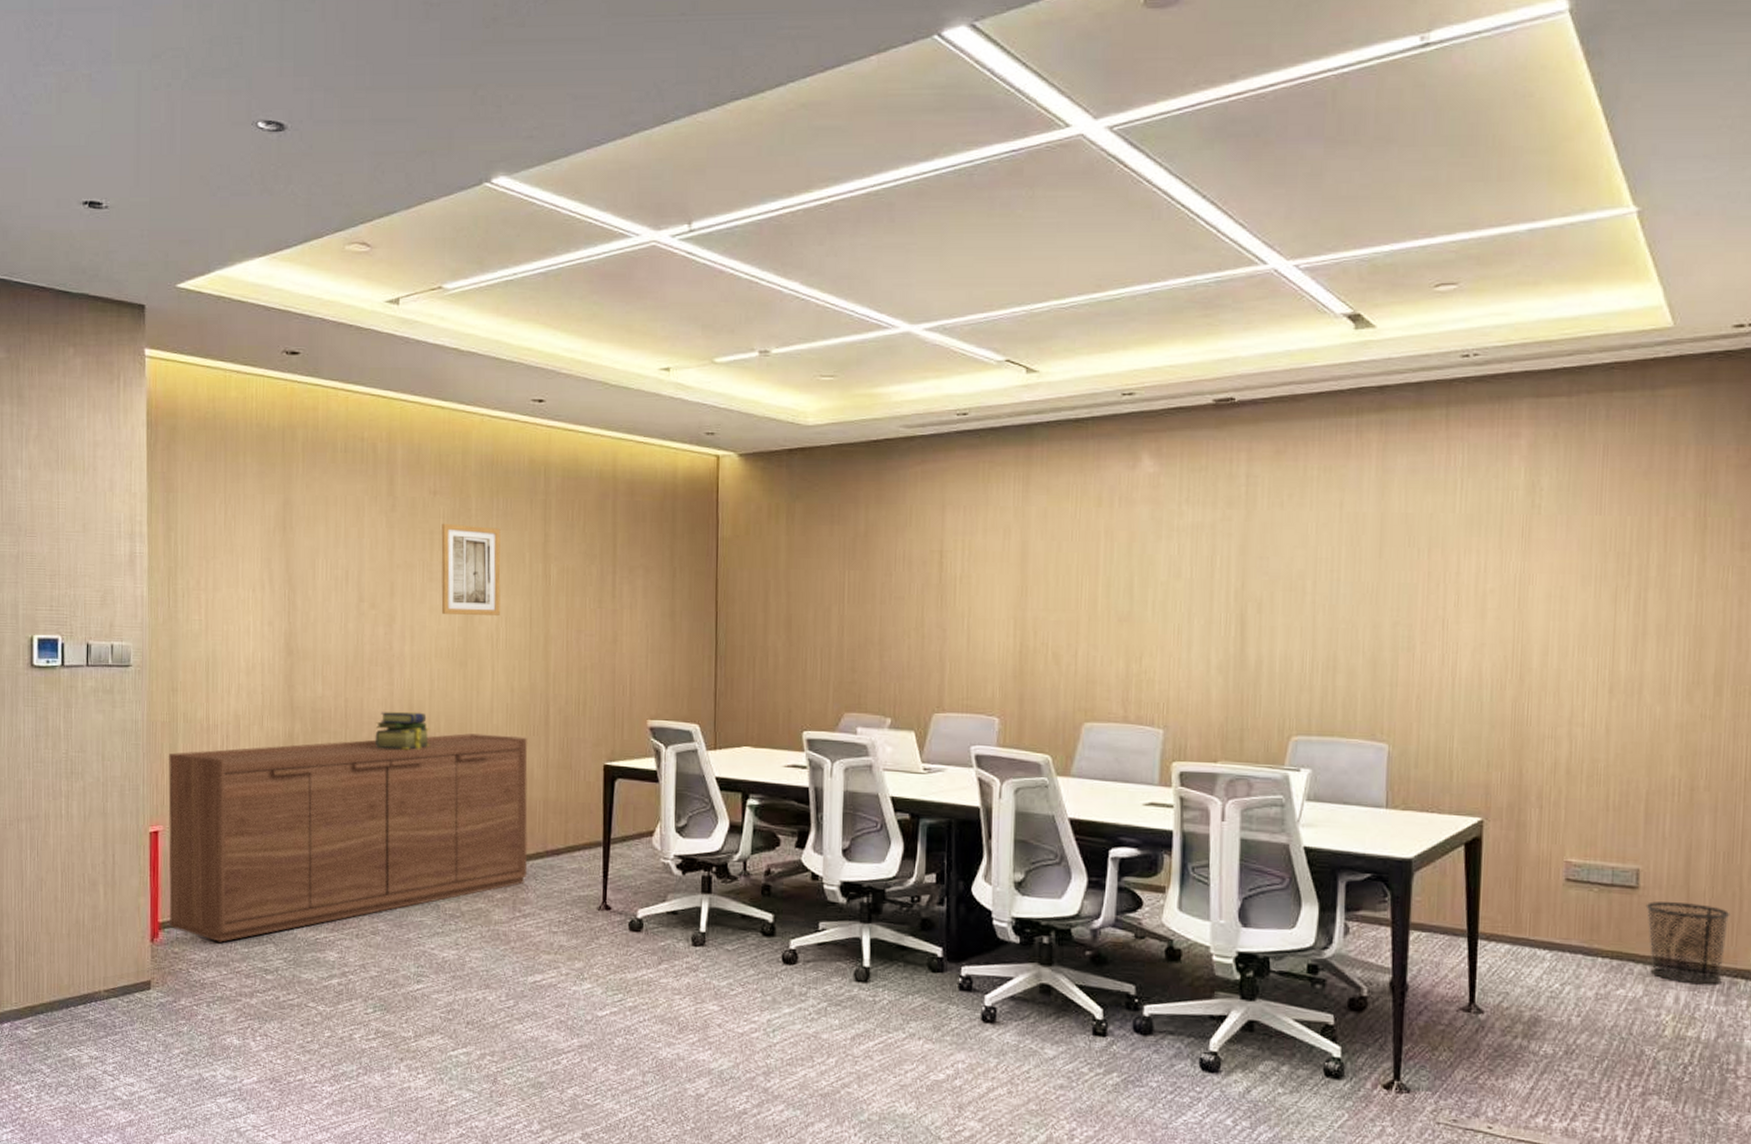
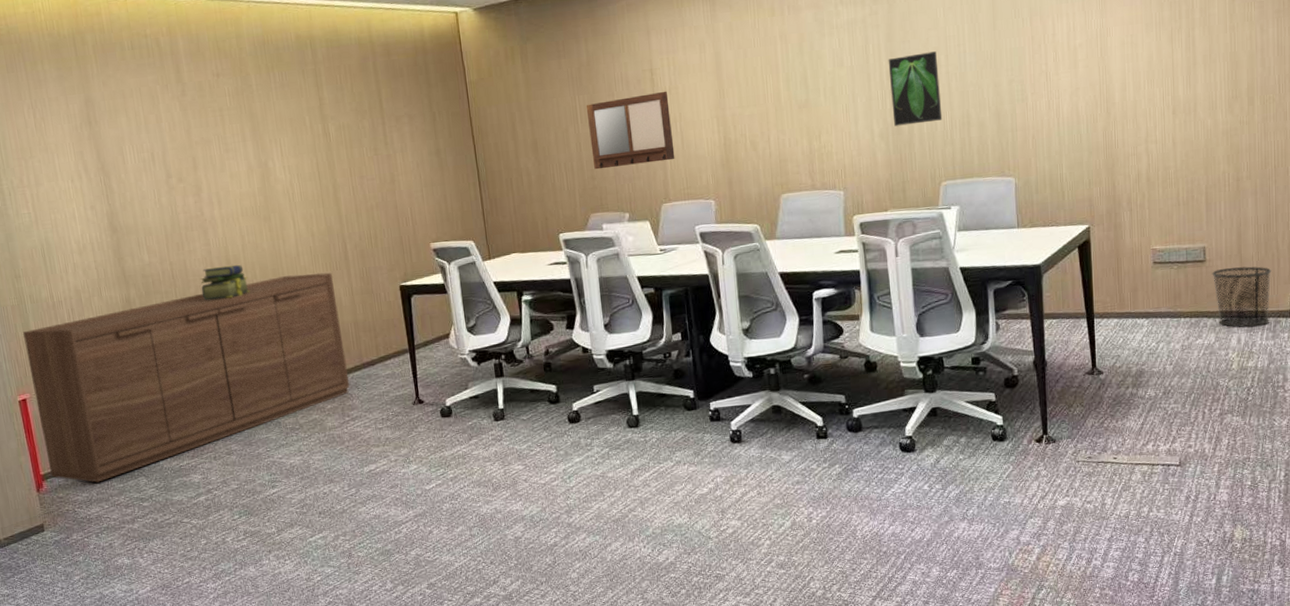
wall art: present [441,523,501,615] -> none [228,98,292,179]
writing board: none [855,578,958,662] -> present [586,91,675,170]
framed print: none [1237,574,1303,661] -> present [888,51,943,126]

